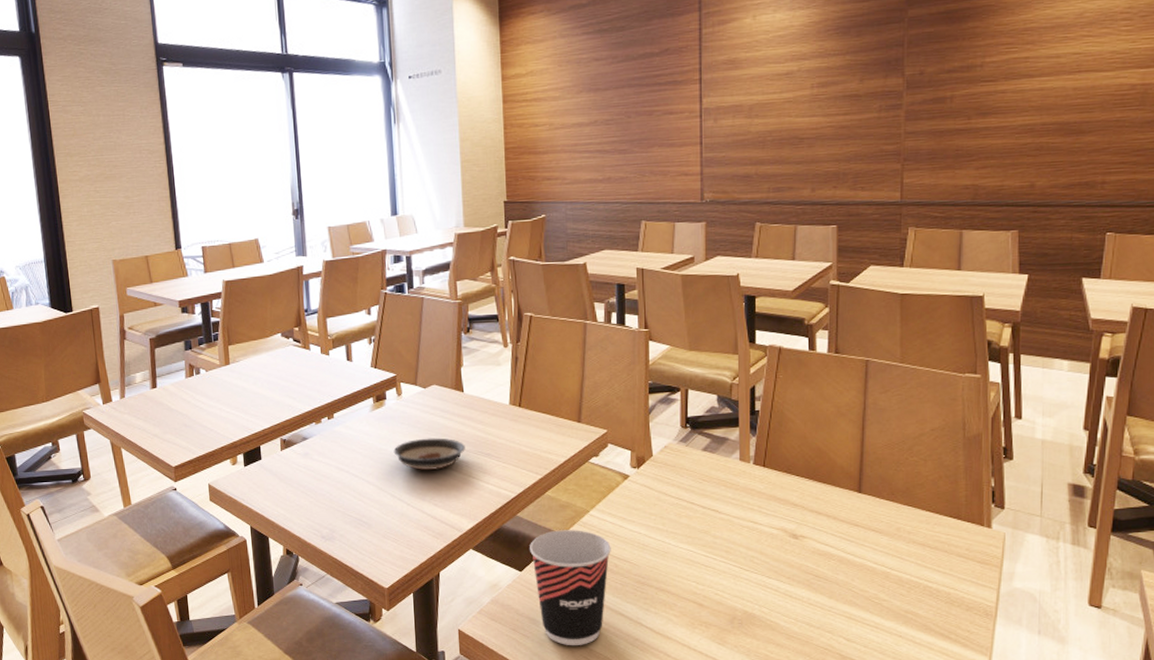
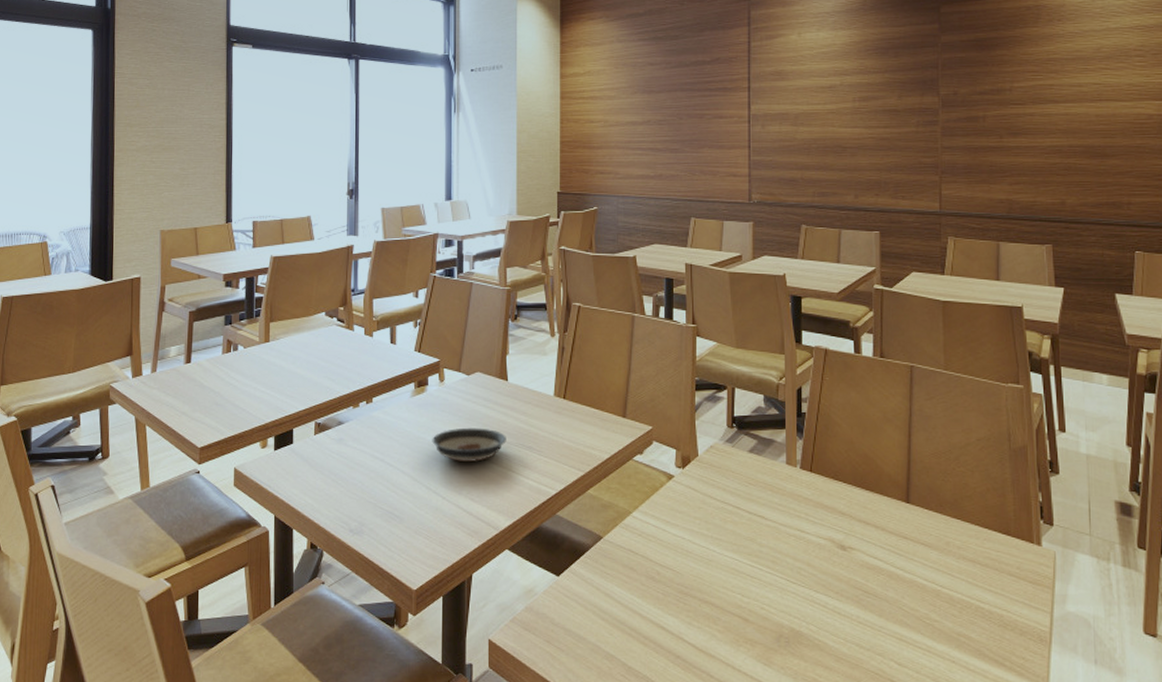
cup: present [530,530,611,645] -> none [569,532,653,662]

